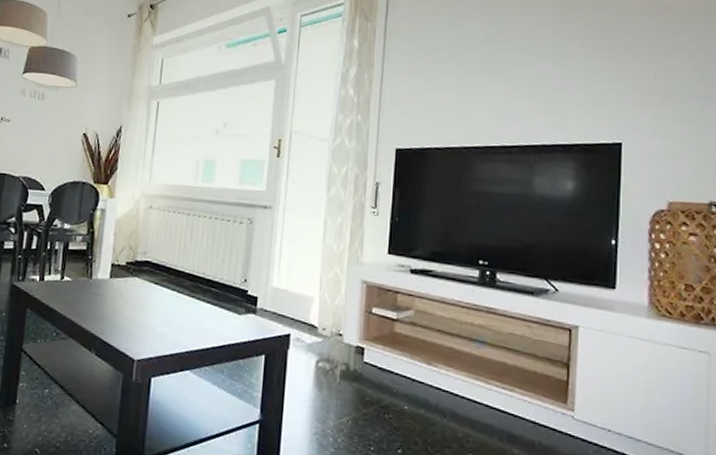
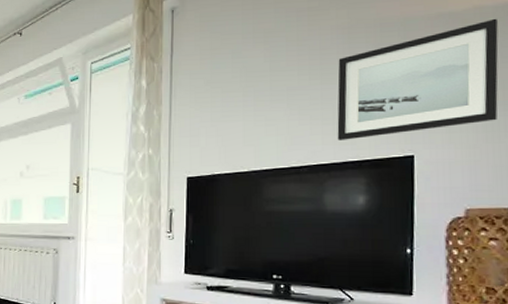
wall art: none [549,11,703,122] -> present [337,18,499,140]

